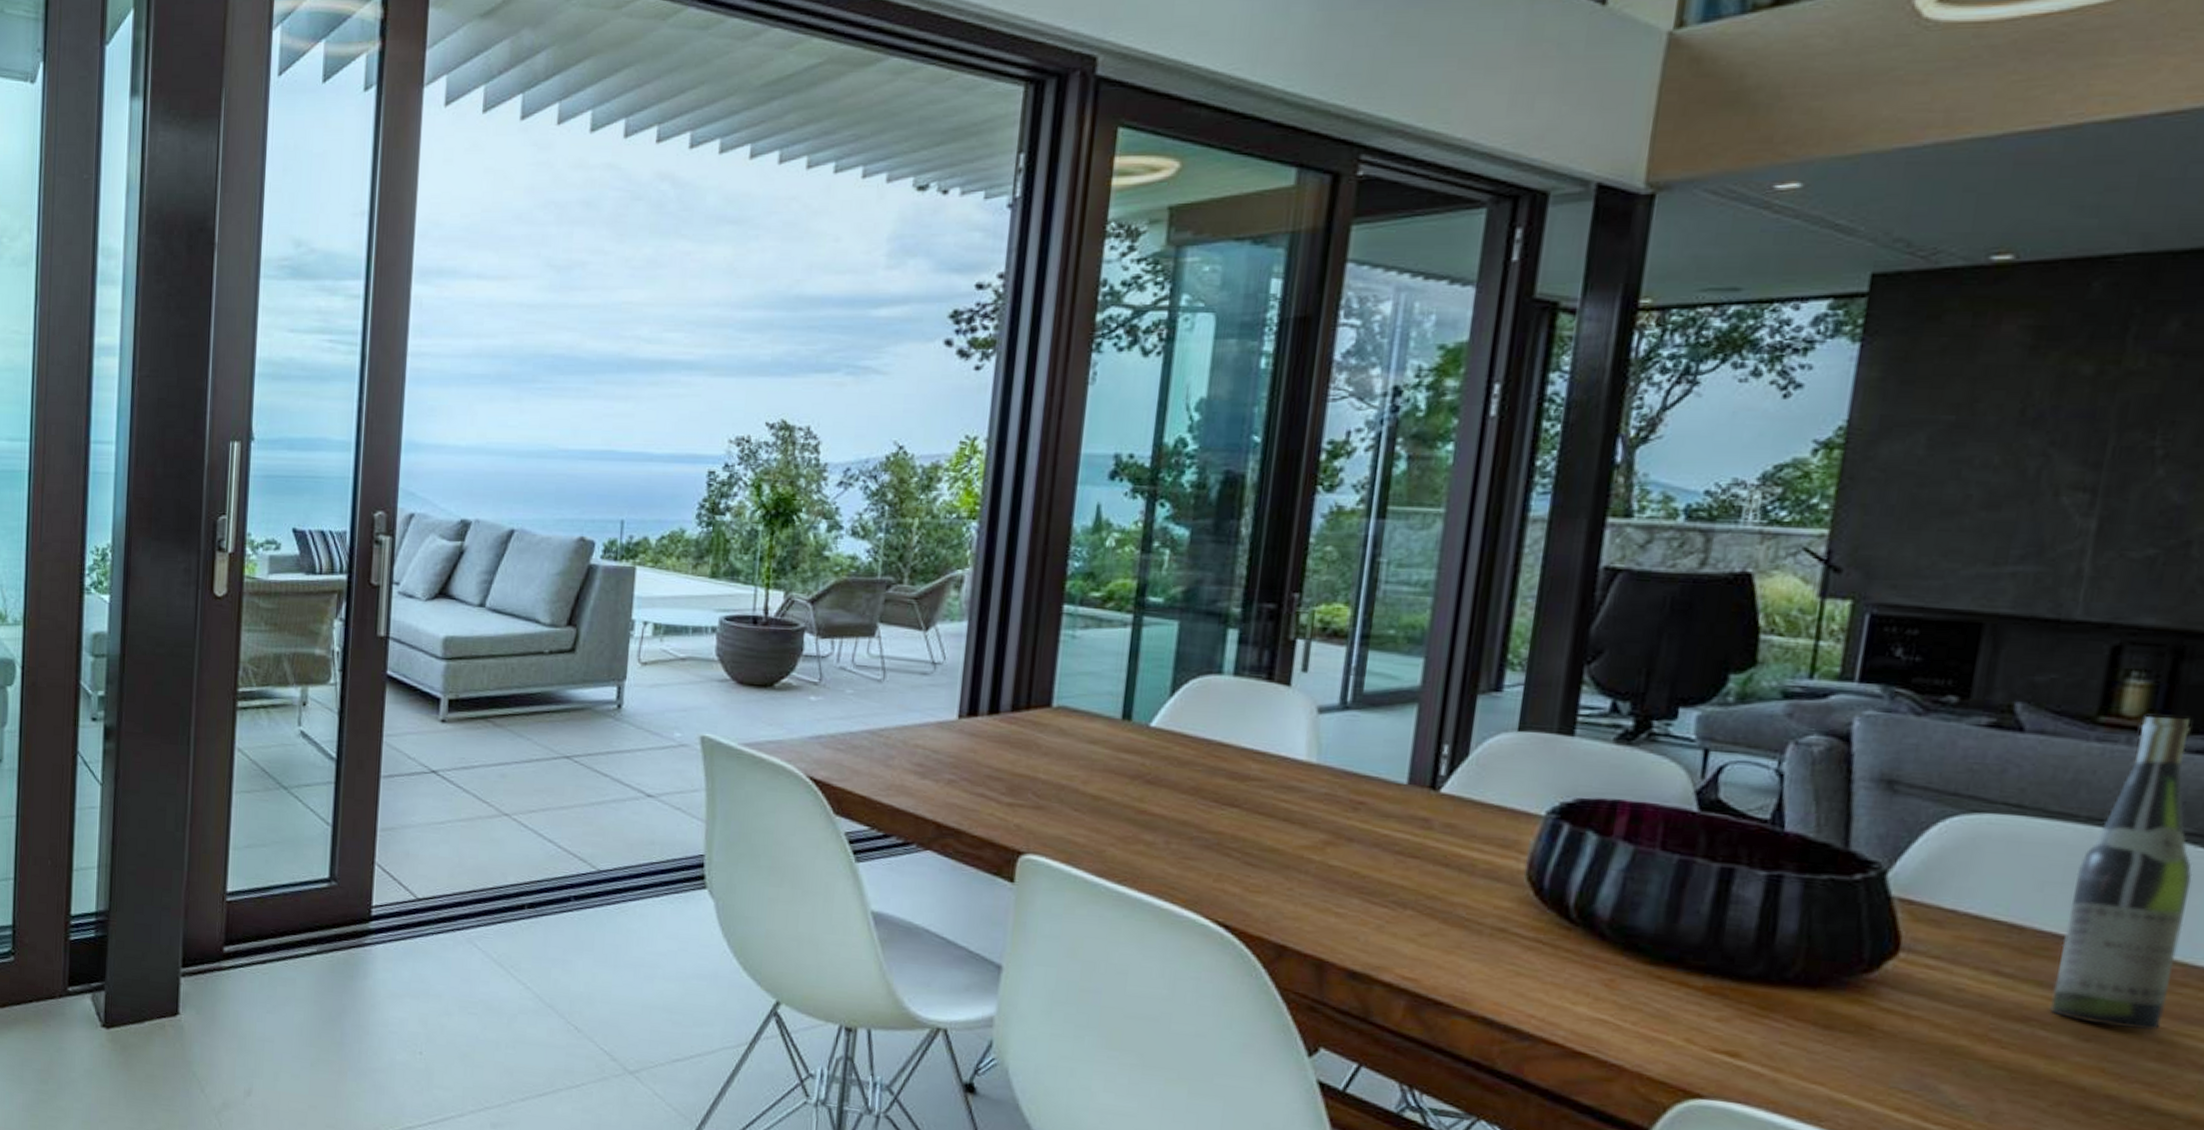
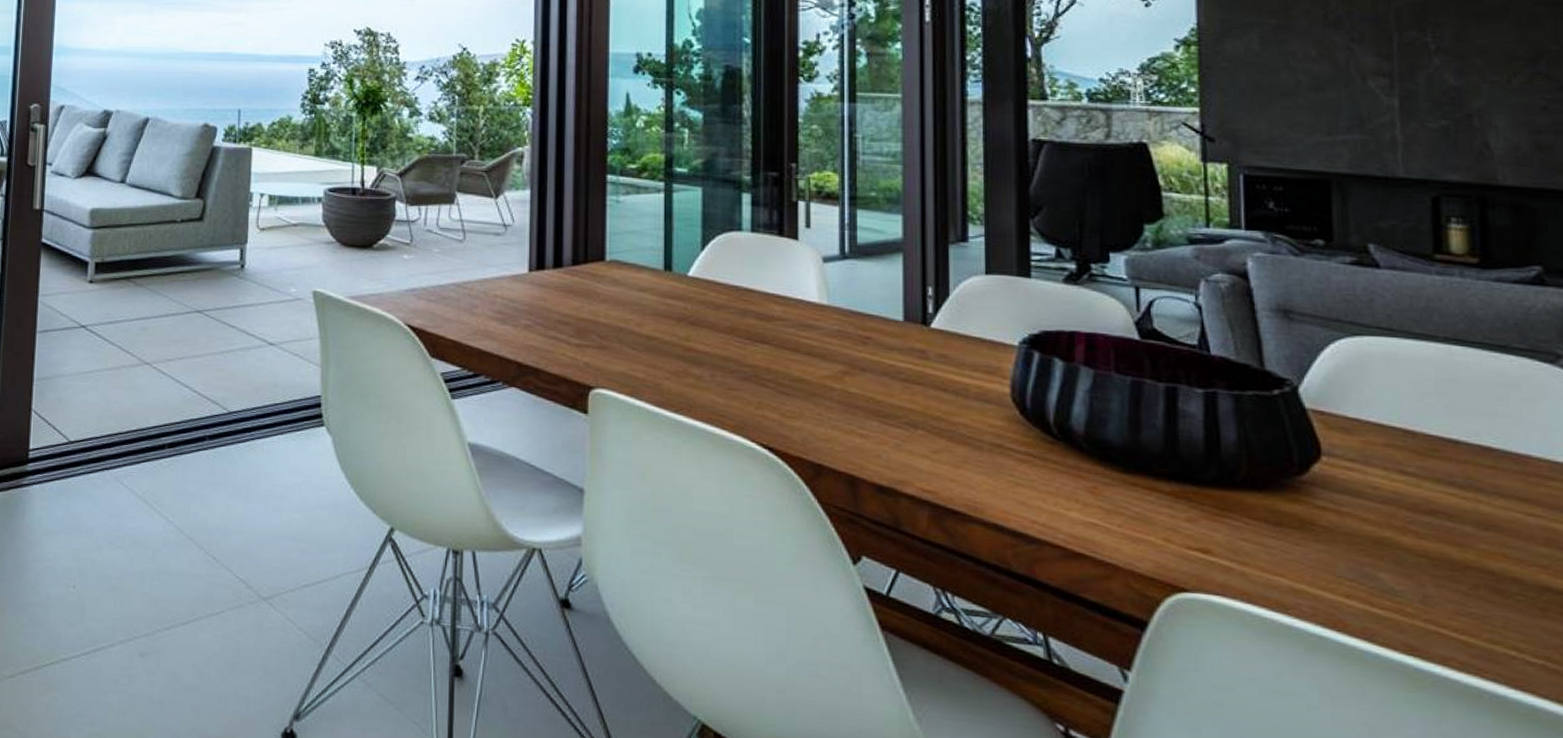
wine bottle: present [2050,716,2193,1030] -> none [1446,254,1542,519]

